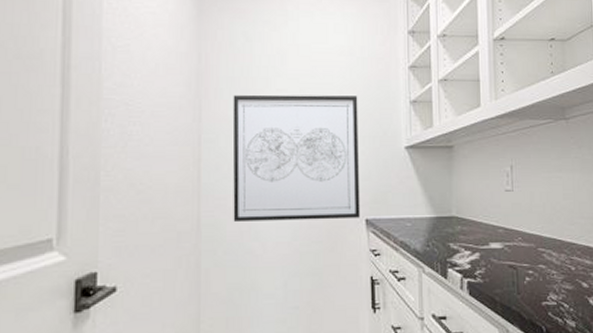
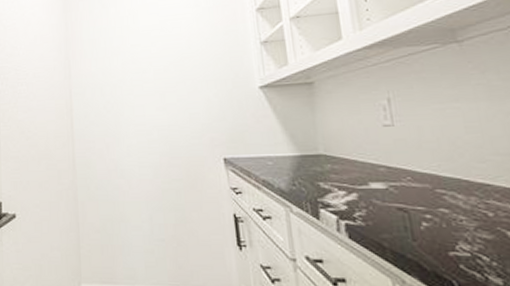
wall art: present [232,94,361,221] -> none [95,43,218,161]

